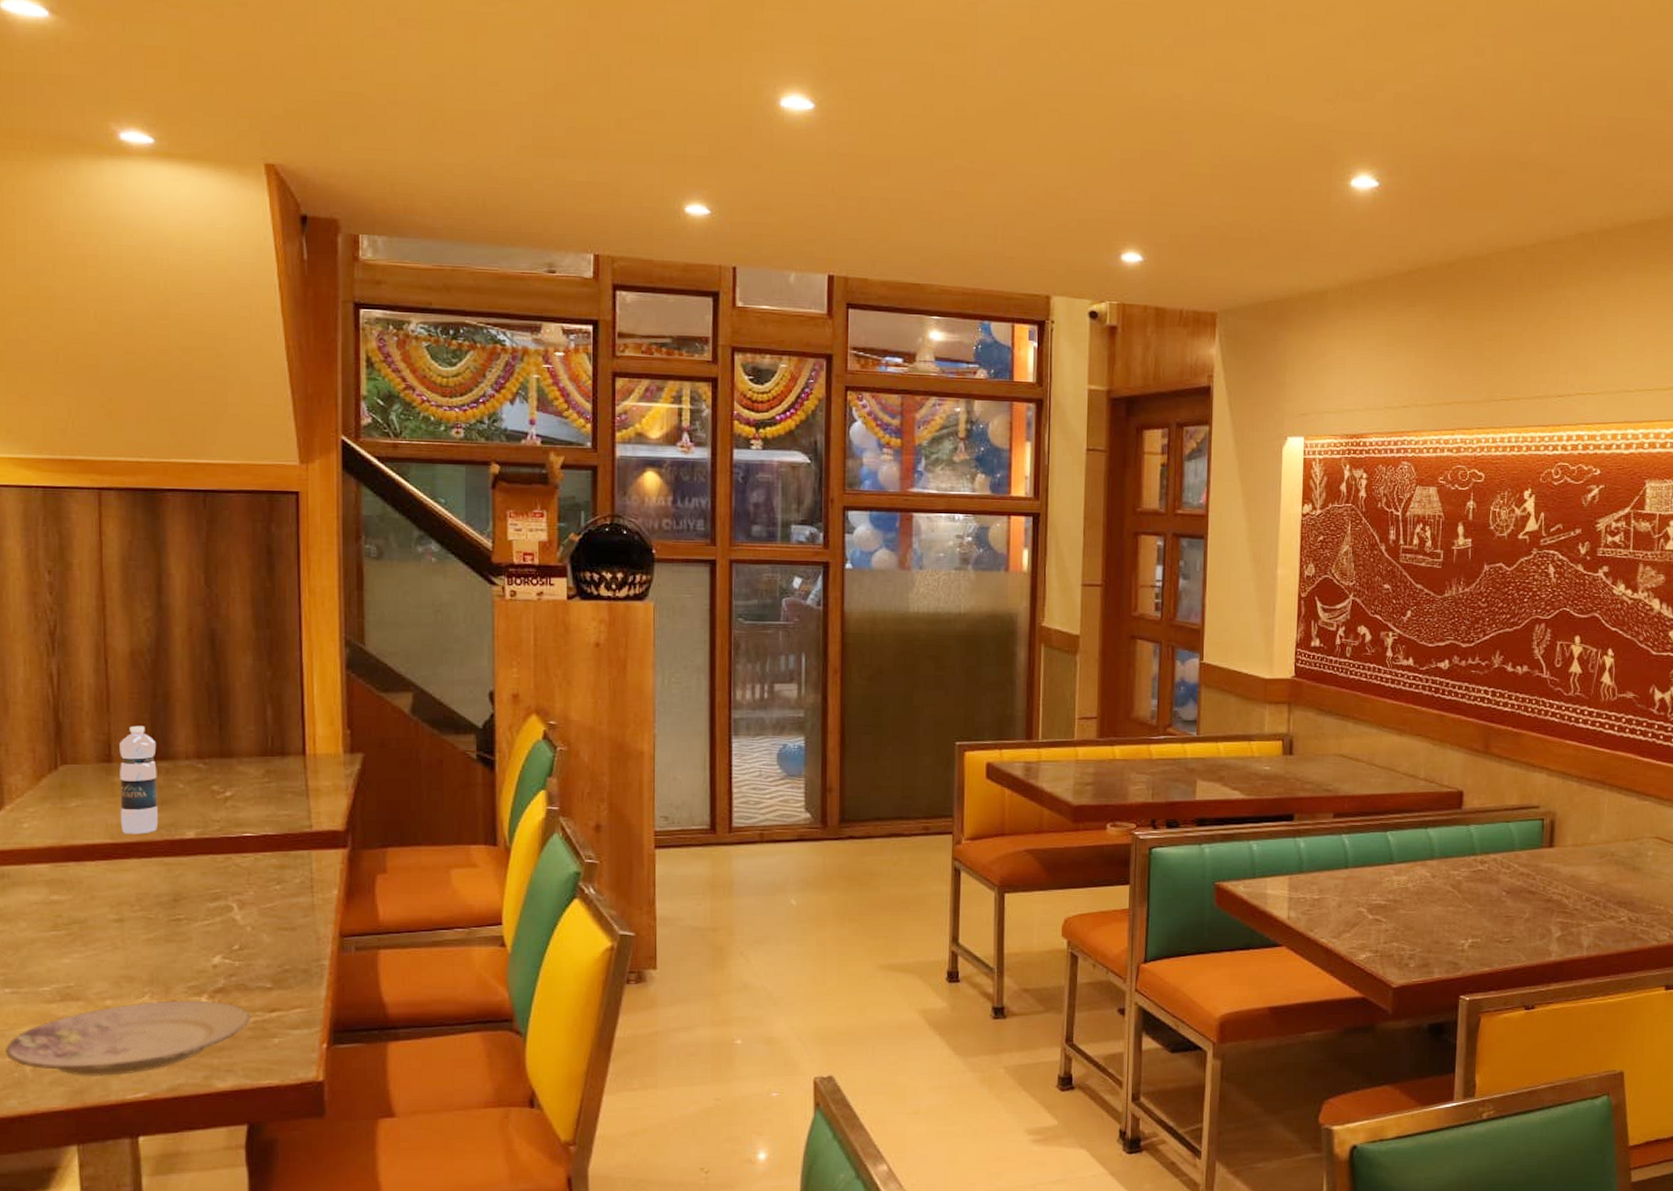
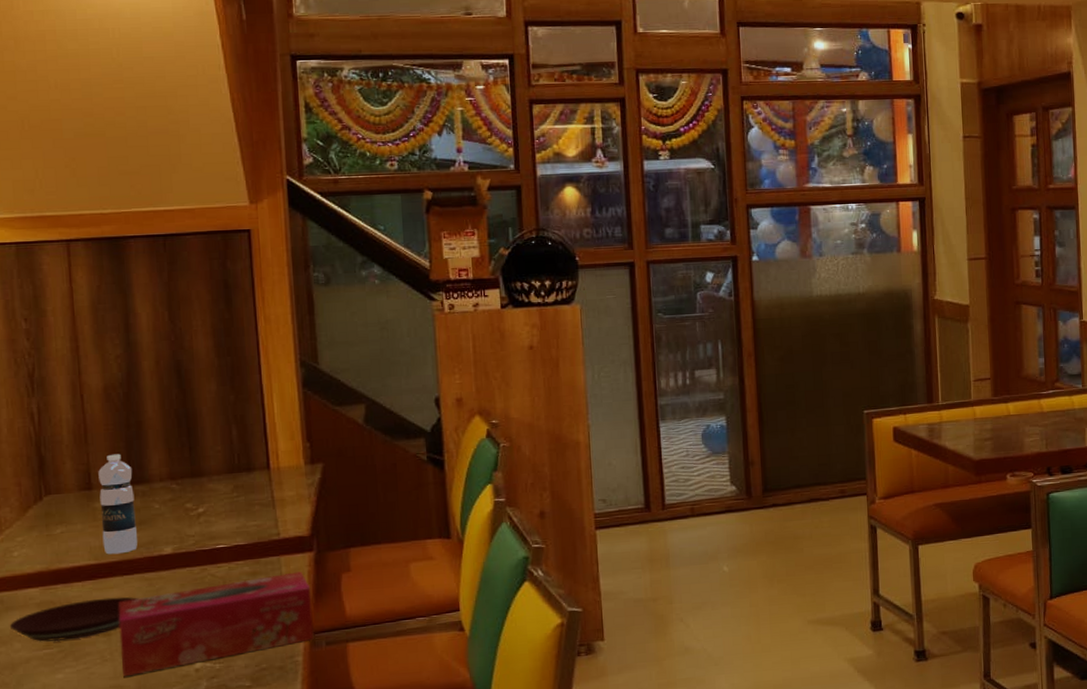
plate: none [15,880,157,924] -> present [9,596,140,642]
tissue box: none [133,869,343,967] -> present [118,571,314,677]

